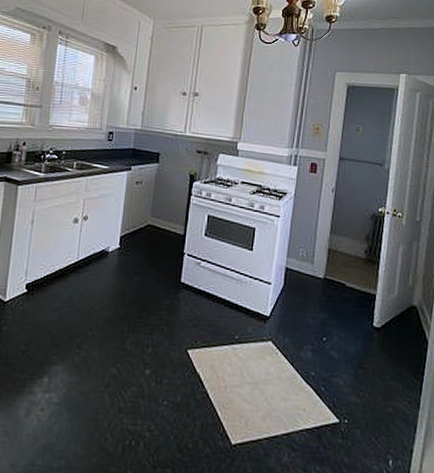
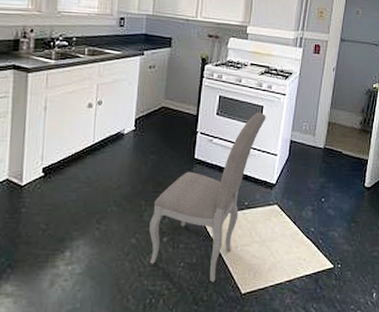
dining chair: none [131,234,258,427] -> present [149,112,266,282]

